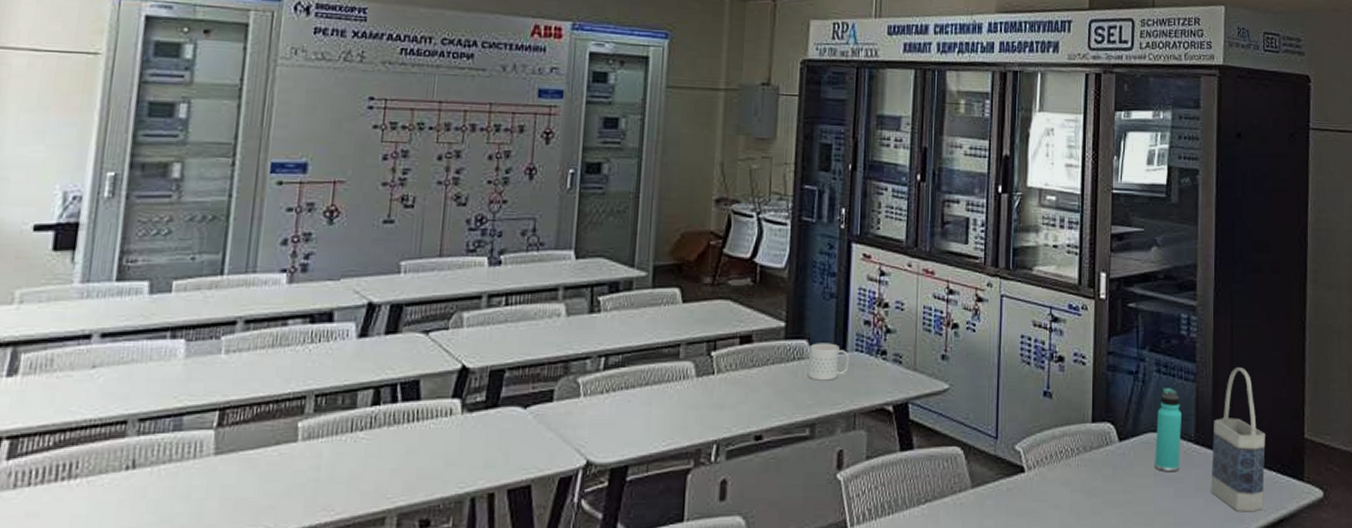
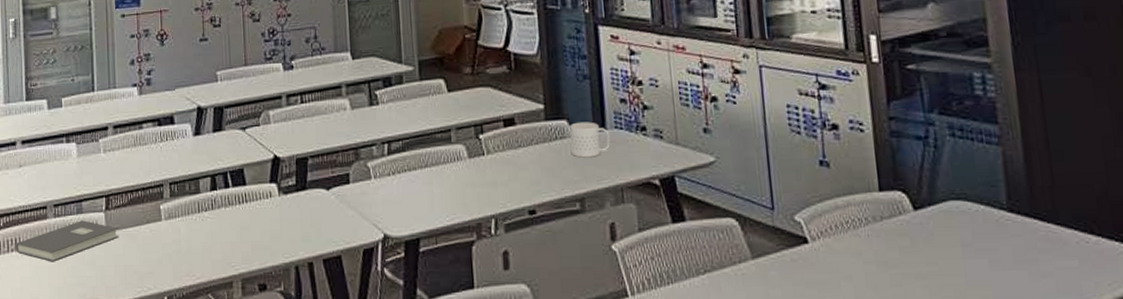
book: none [69,440,233,494] -> present [16,220,119,262]
thermos bottle: present [1155,387,1181,472] -> none [957,151,992,243]
bag: present [1210,368,1266,512] -> none [1029,127,1107,286]

